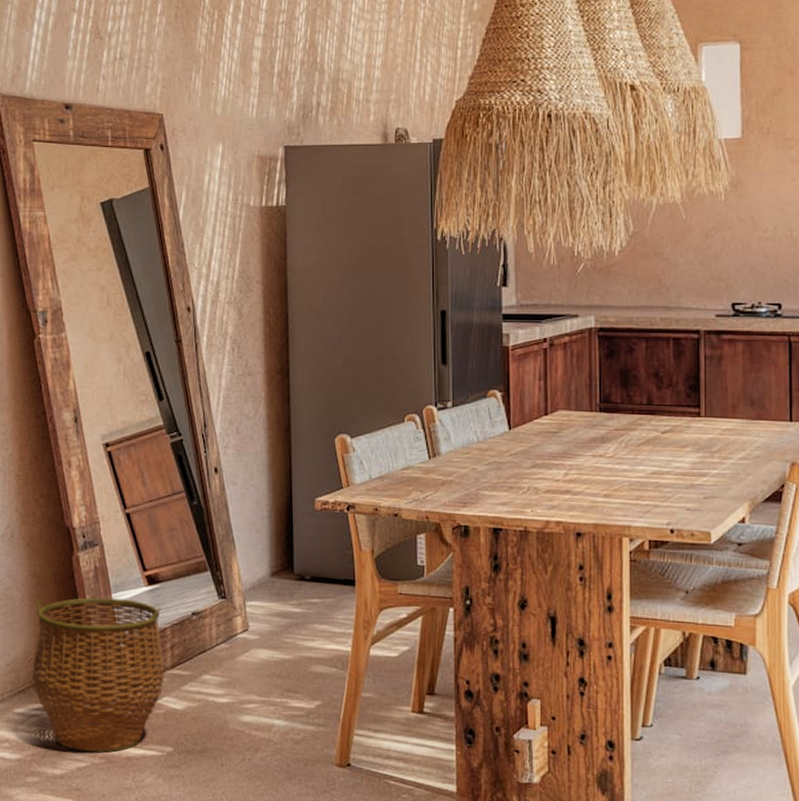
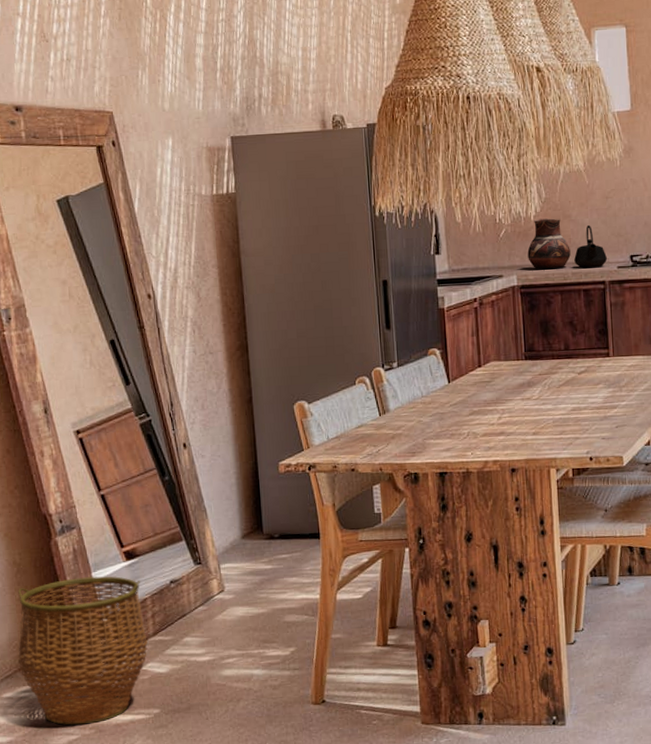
ceramic pot: none [609,255,660,313] -> present [527,218,571,270]
kettle: none [664,266,703,315] -> present [574,225,607,269]

